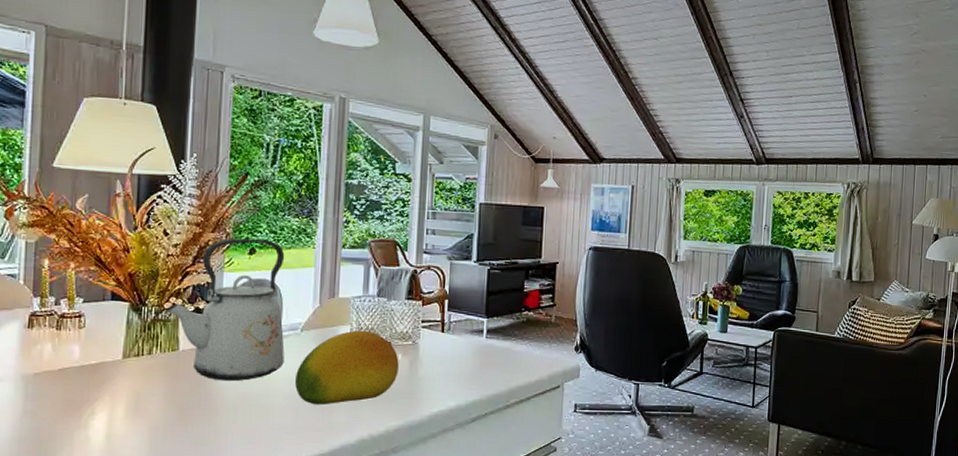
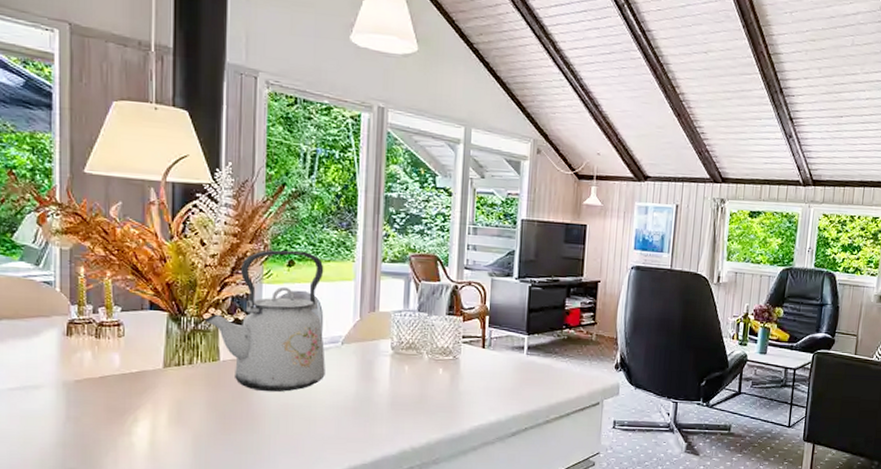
fruit: present [295,330,399,405] -> none [337,344,440,417]

